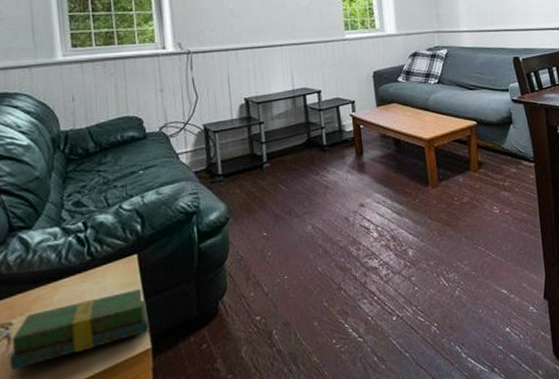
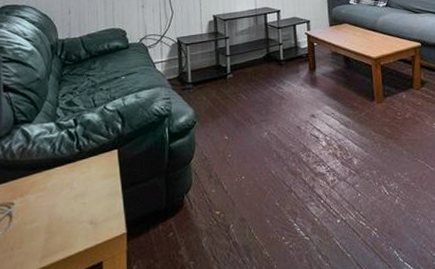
book: present [9,289,150,370] -> none [10,180,125,243]

